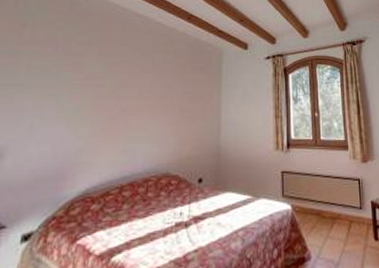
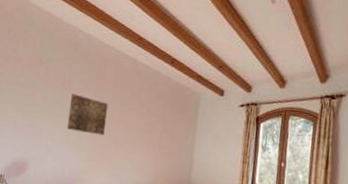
wall art: none [60,59,116,105] -> present [66,94,109,136]

